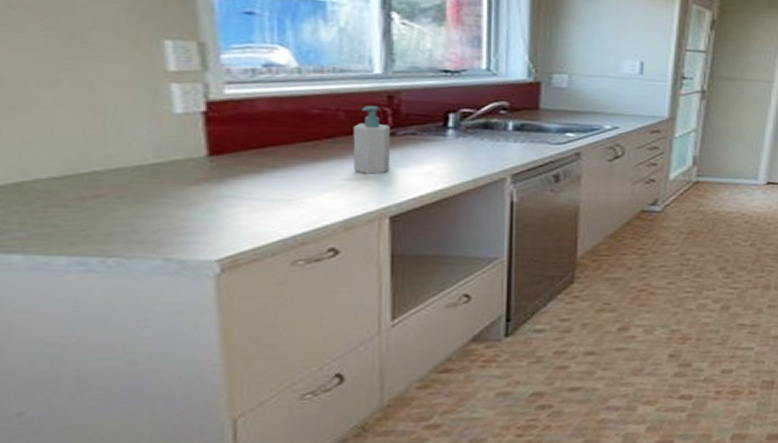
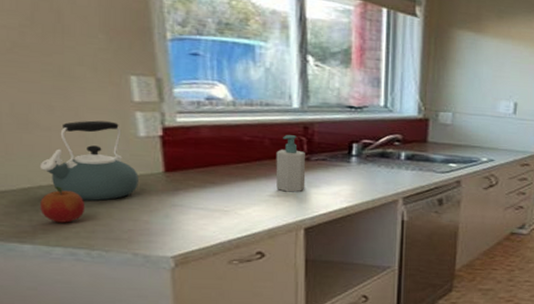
kettle: none [37,95,173,195] -> present [39,120,139,201]
fruit: none [37,179,100,225] -> present [40,186,85,223]

